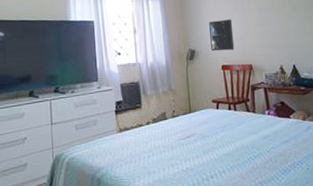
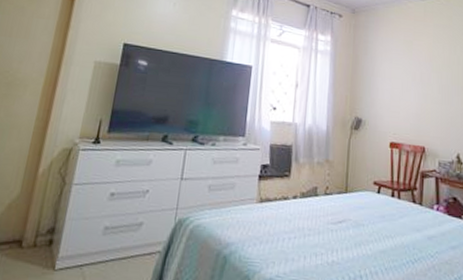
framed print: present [209,19,235,52] -> none [380,89,409,127]

